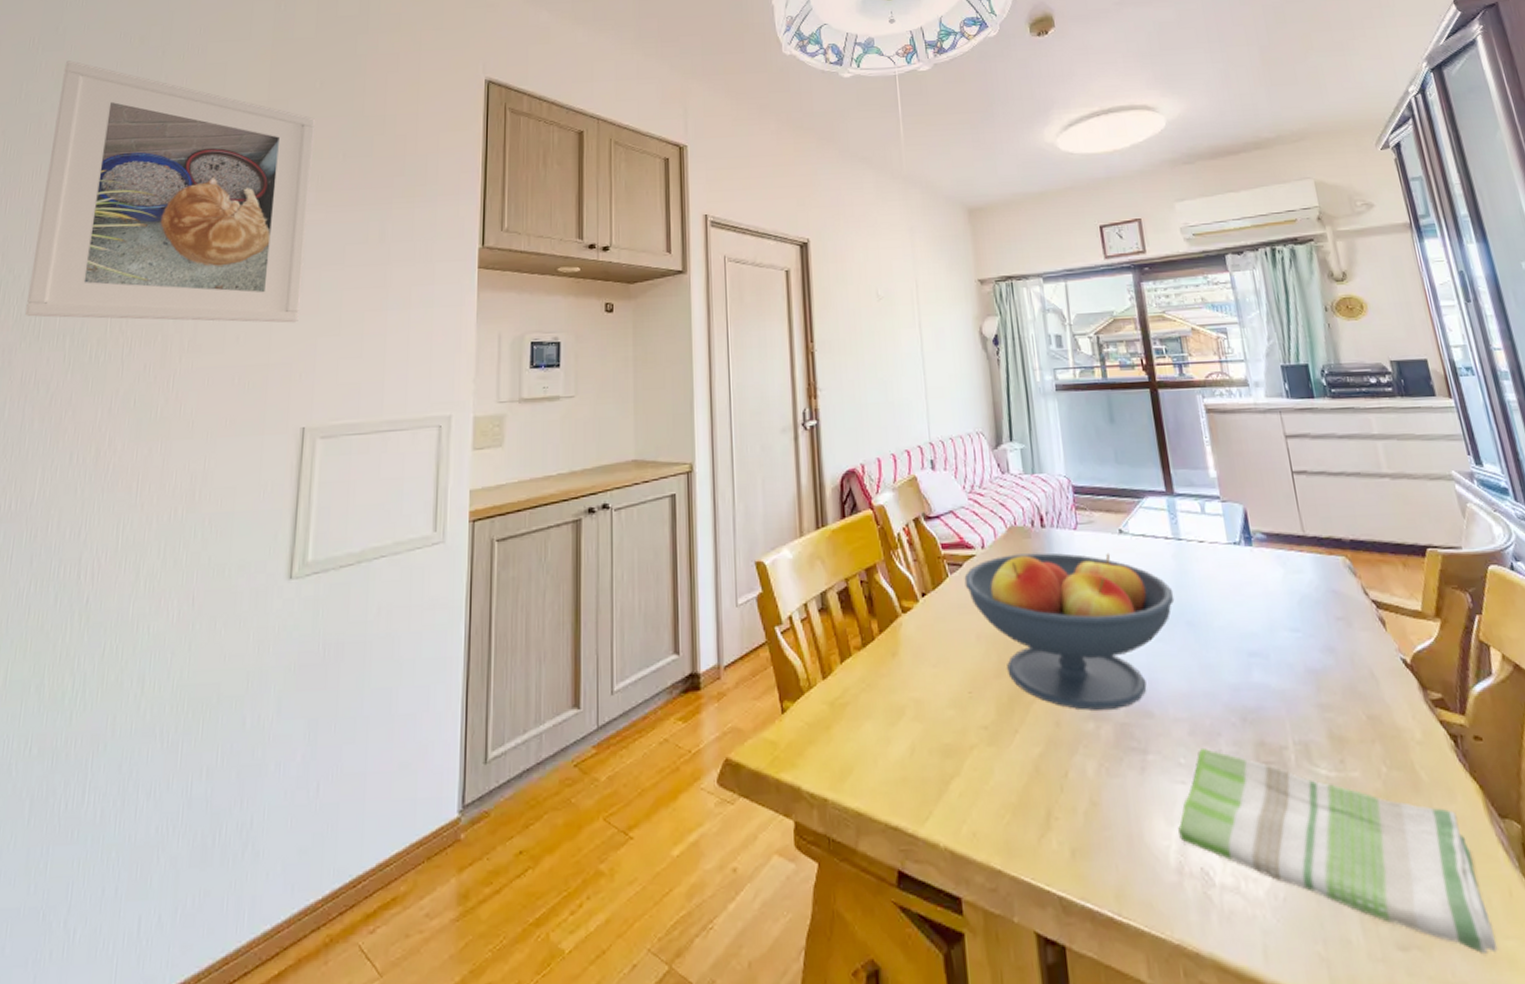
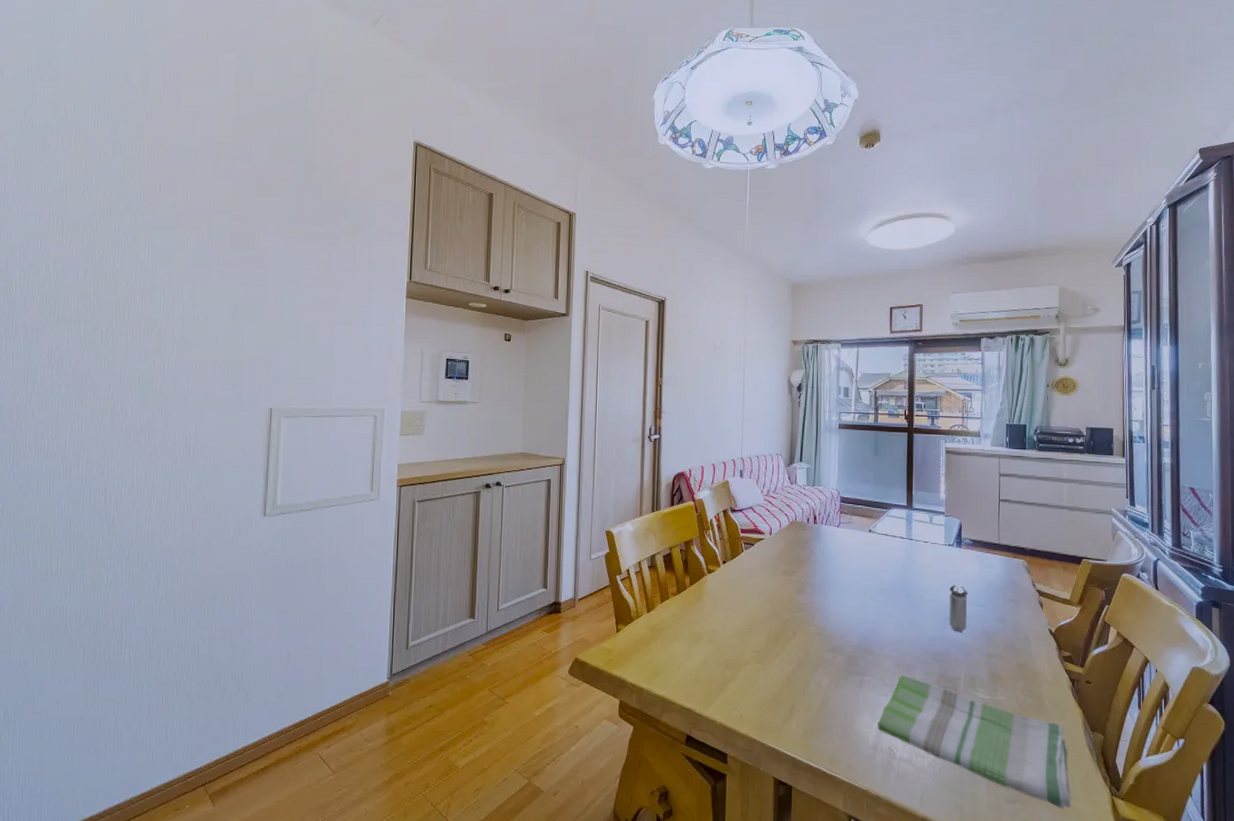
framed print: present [25,60,316,323] -> none [47,91,274,328]
fruit bowl: present [964,552,1175,711] -> none [754,540,901,646]
shaker: none [1246,600,1283,673] -> present [949,583,968,631]

